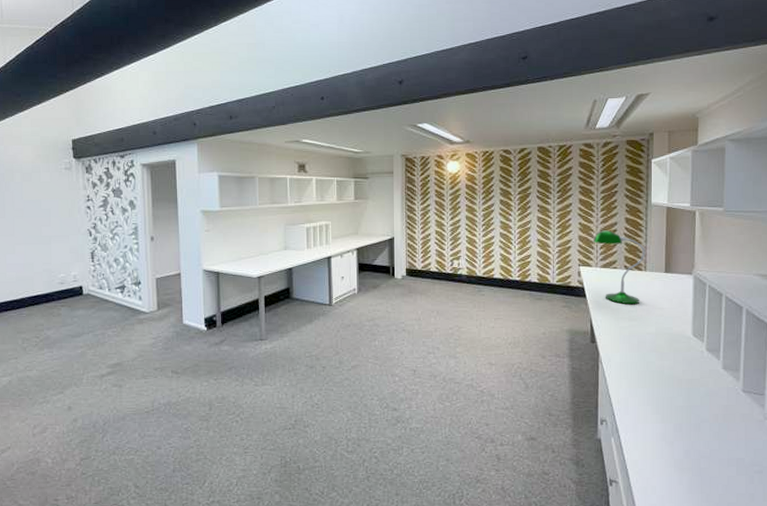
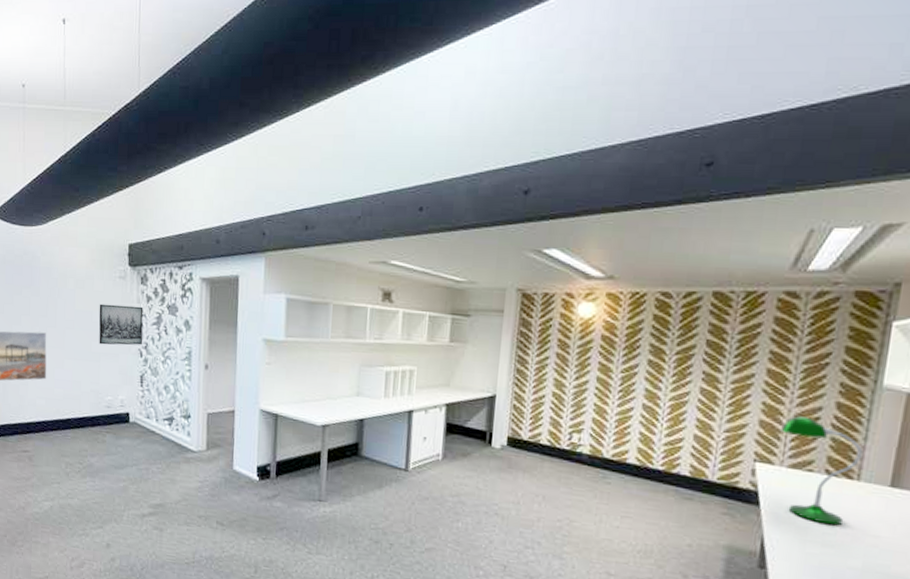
wall art: none [47,192,92,229] -> present [98,303,143,346]

